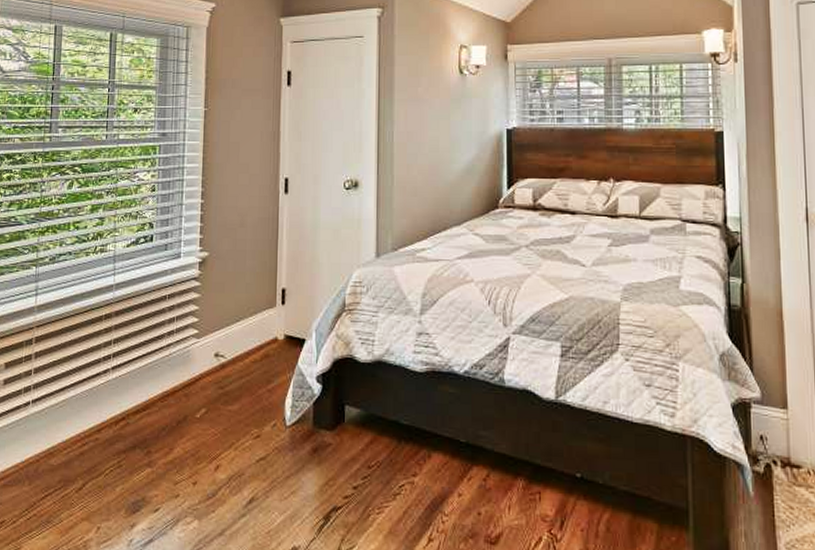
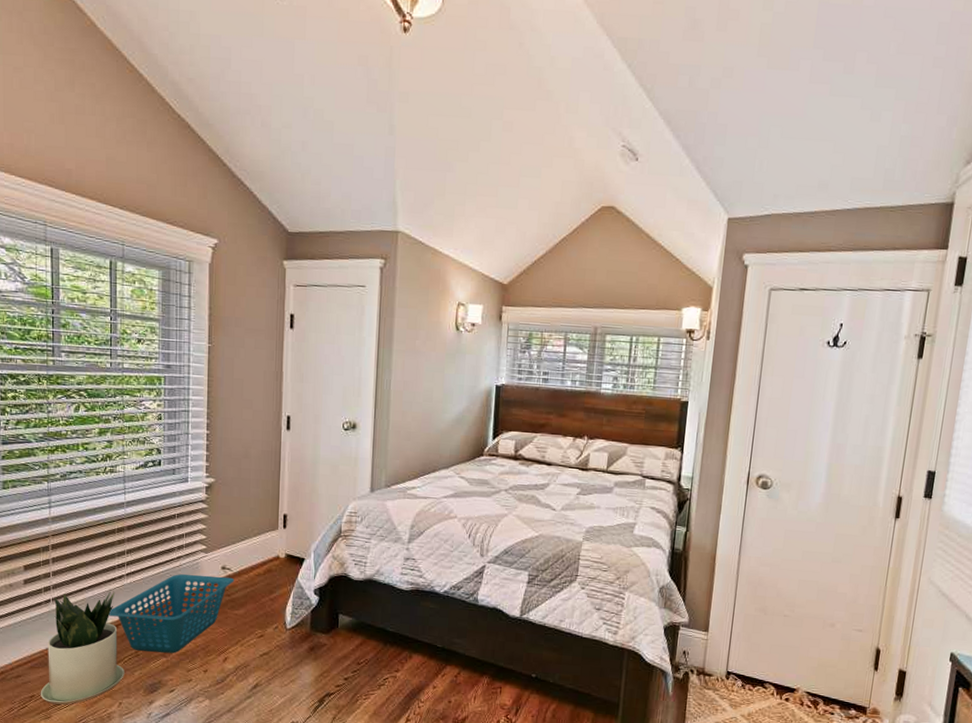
planter: none [11,388,105,532] -> present [40,591,124,705]
laundry basket: none [90,364,229,462] -> present [108,574,235,653]

